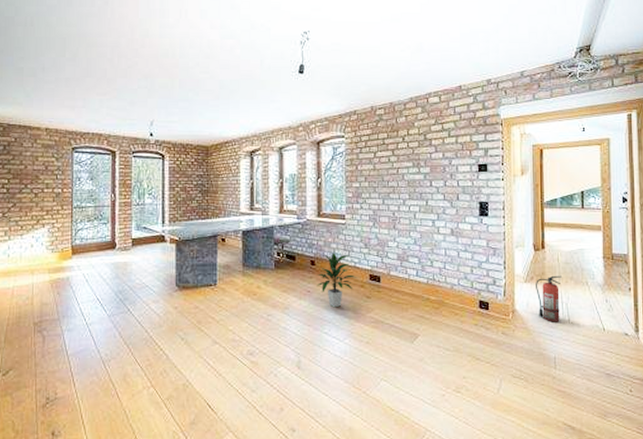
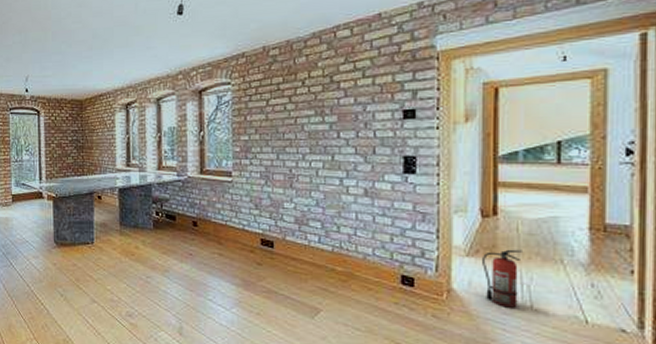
indoor plant: present [316,253,357,308] -> none [199,213,246,274]

